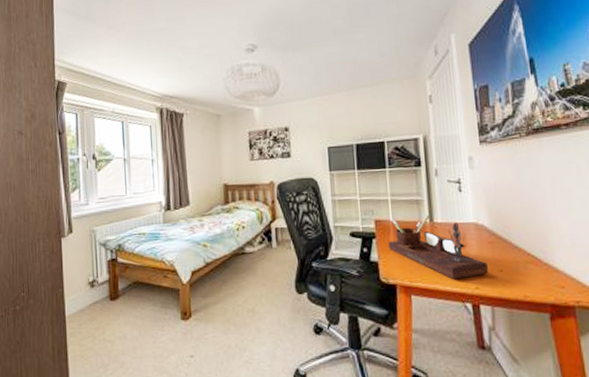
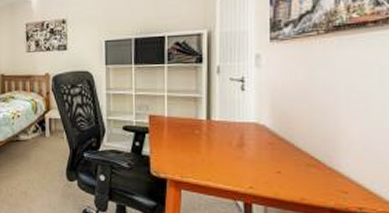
desk organizer: present [388,215,488,280] -> none [161,112,265,178]

